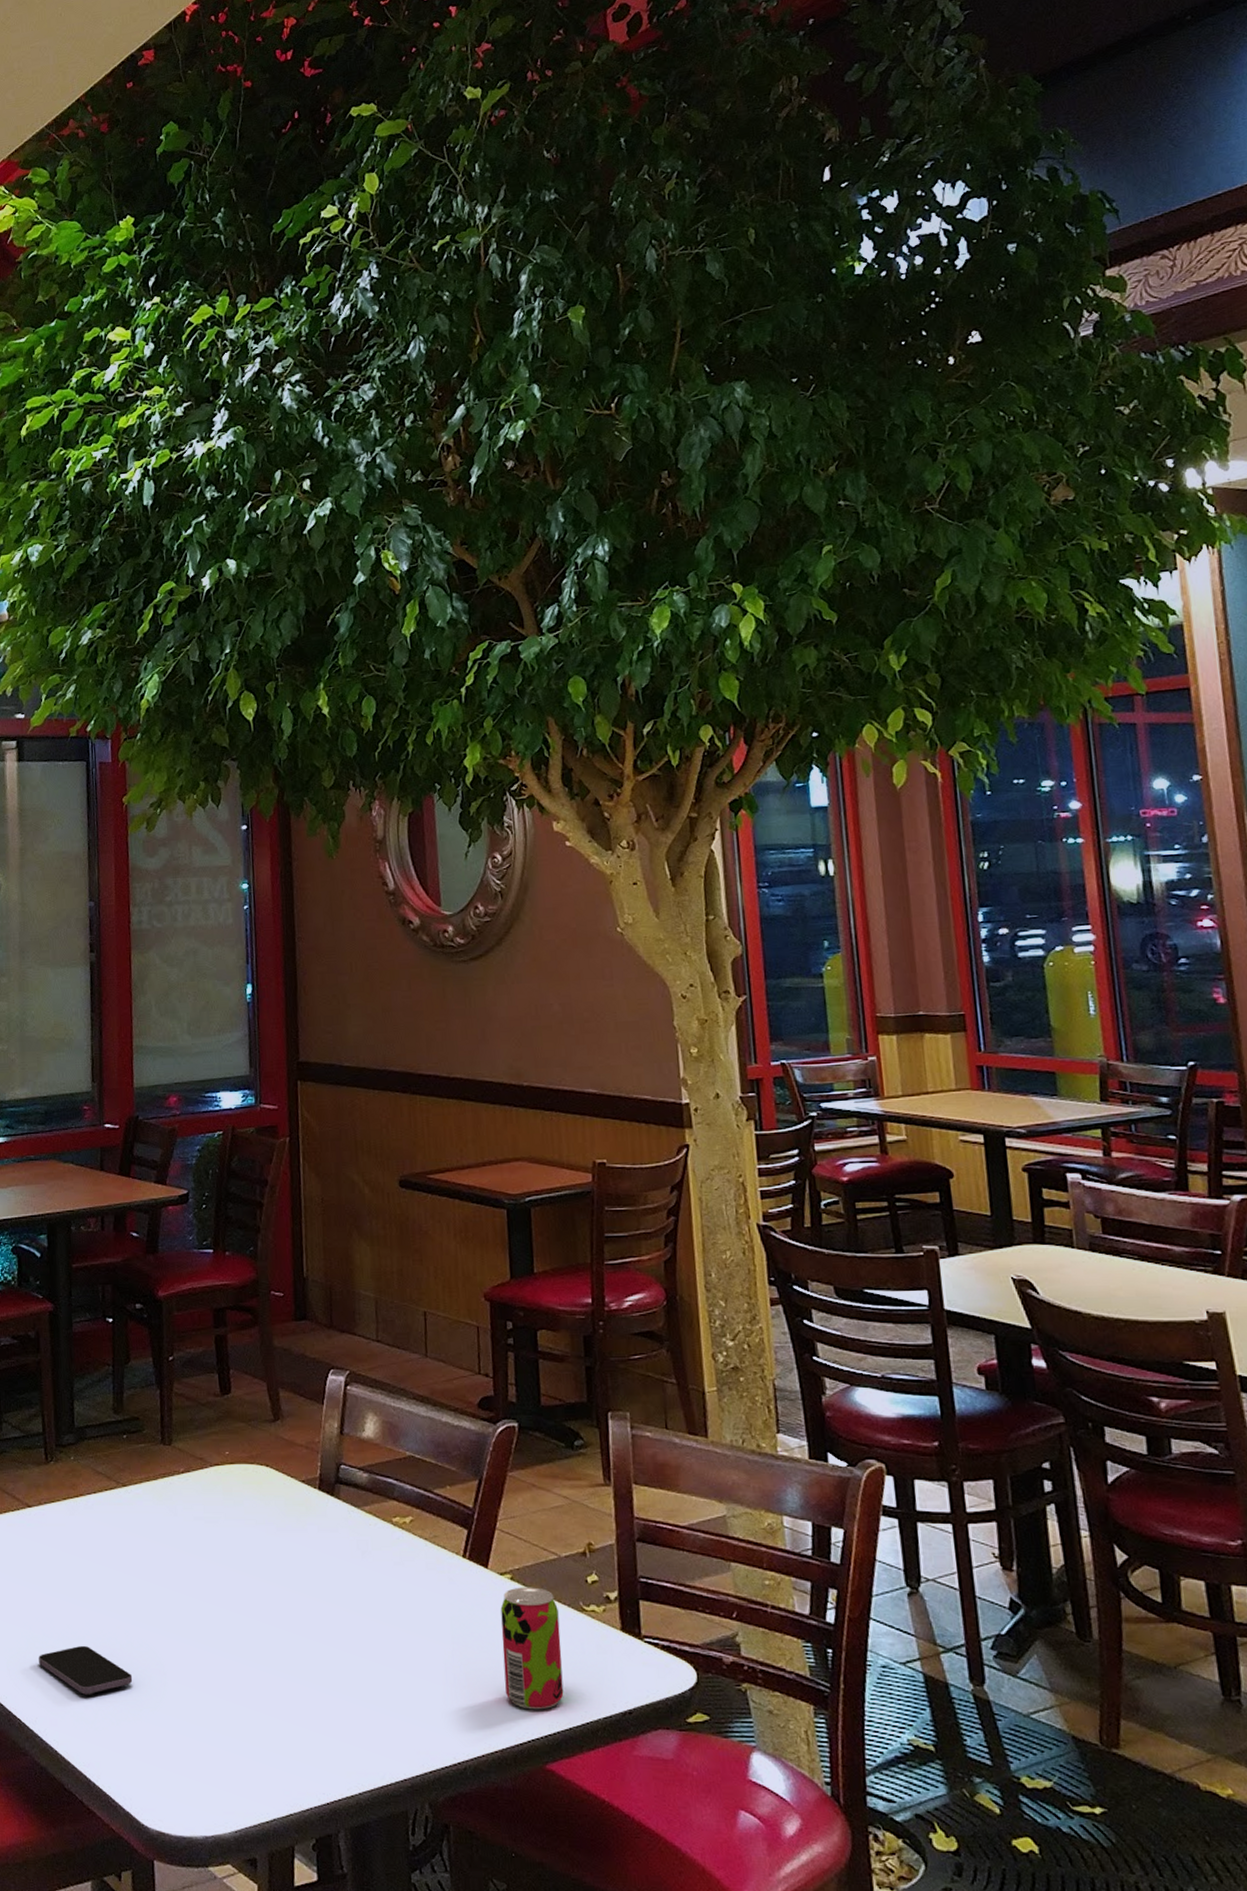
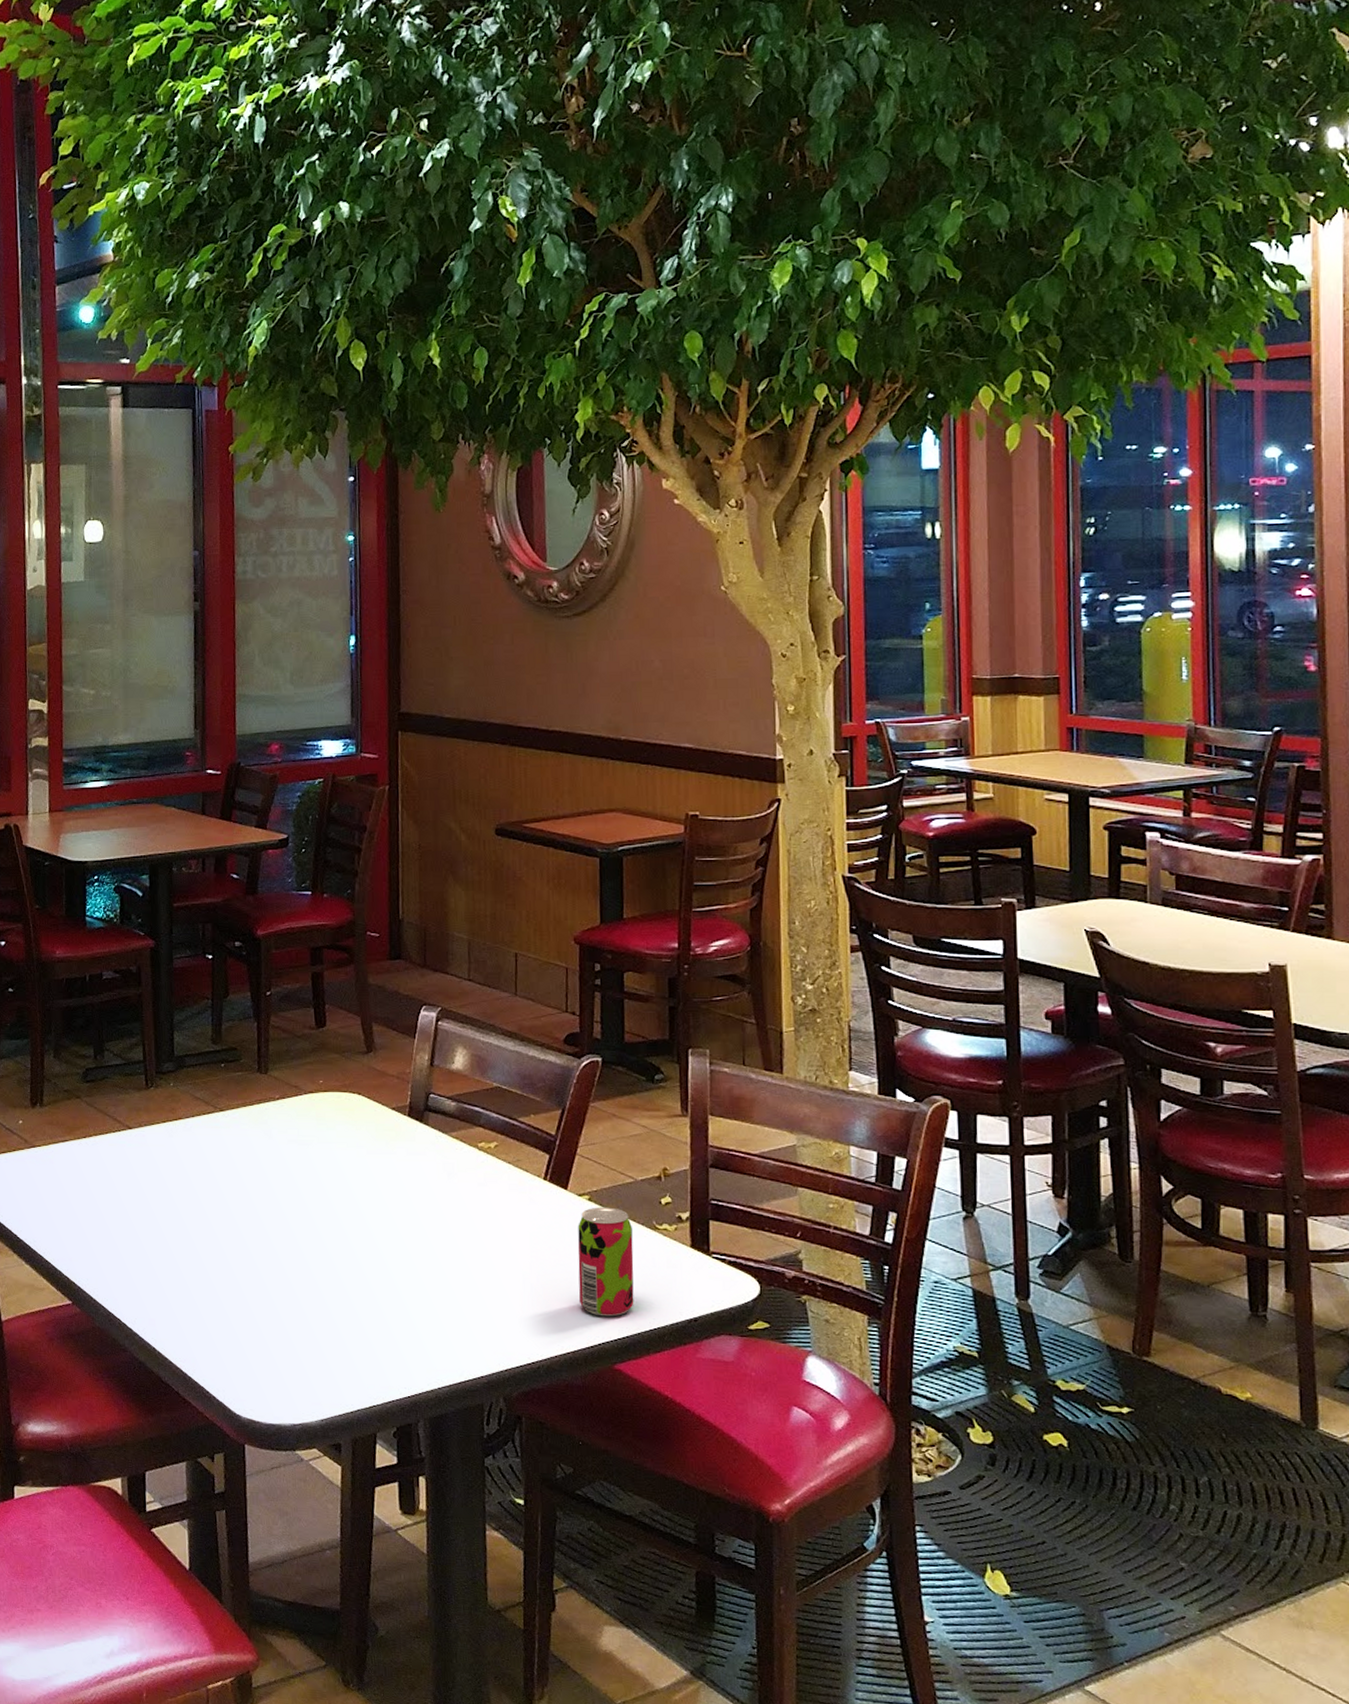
smartphone: present [39,1645,133,1695] -> none [138,1254,227,1299]

